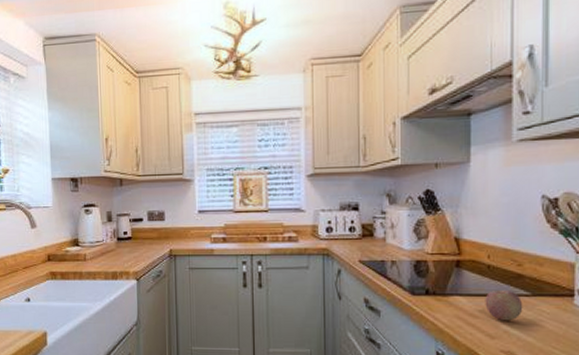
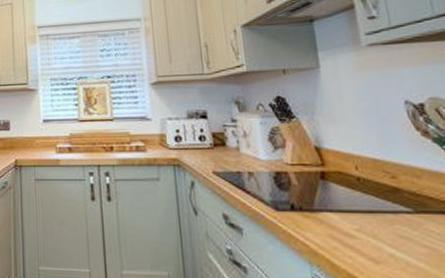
fruit: present [485,289,523,321] -> none [360,205,407,243]

